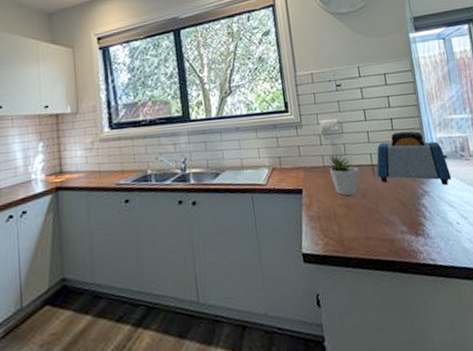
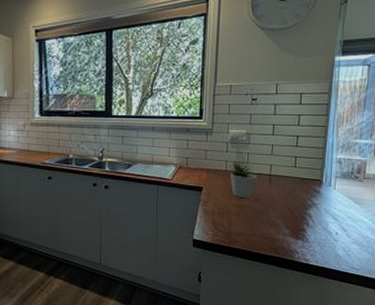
toaster: present [376,131,451,186] -> none [273,149,342,201]

